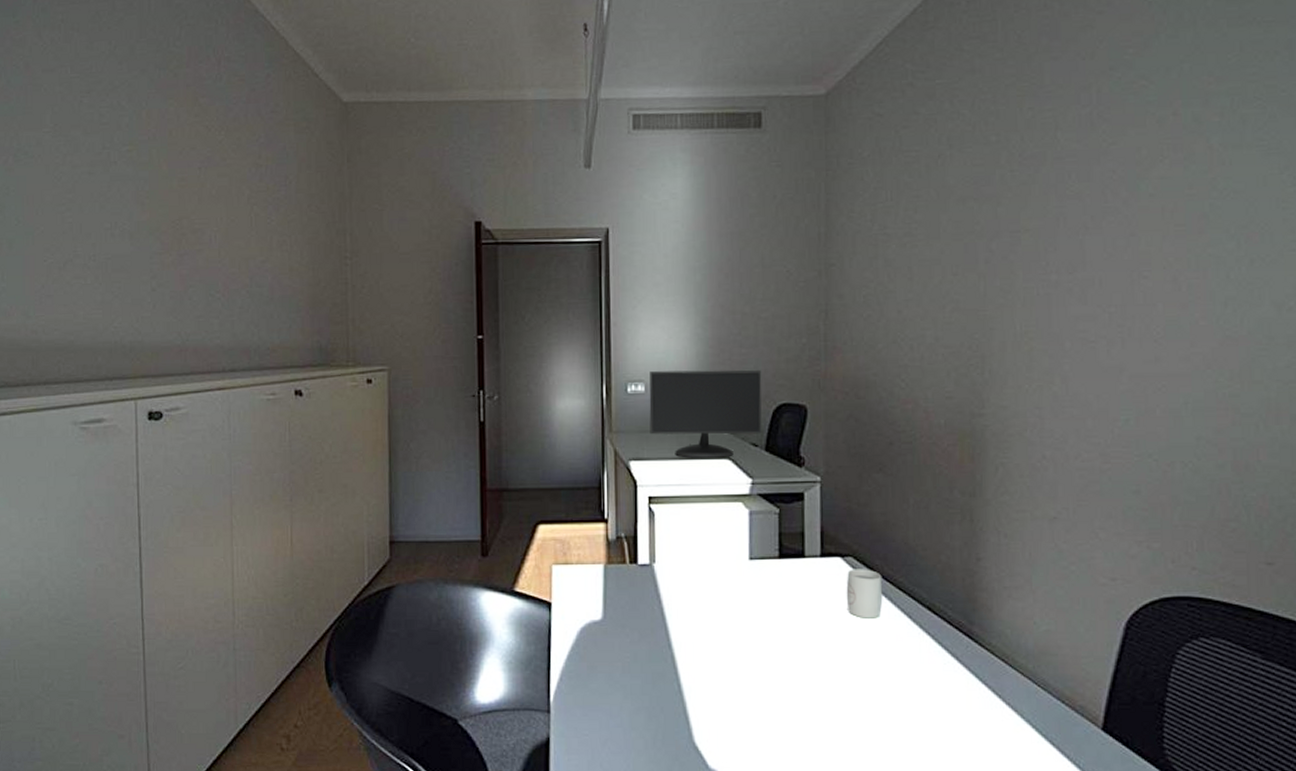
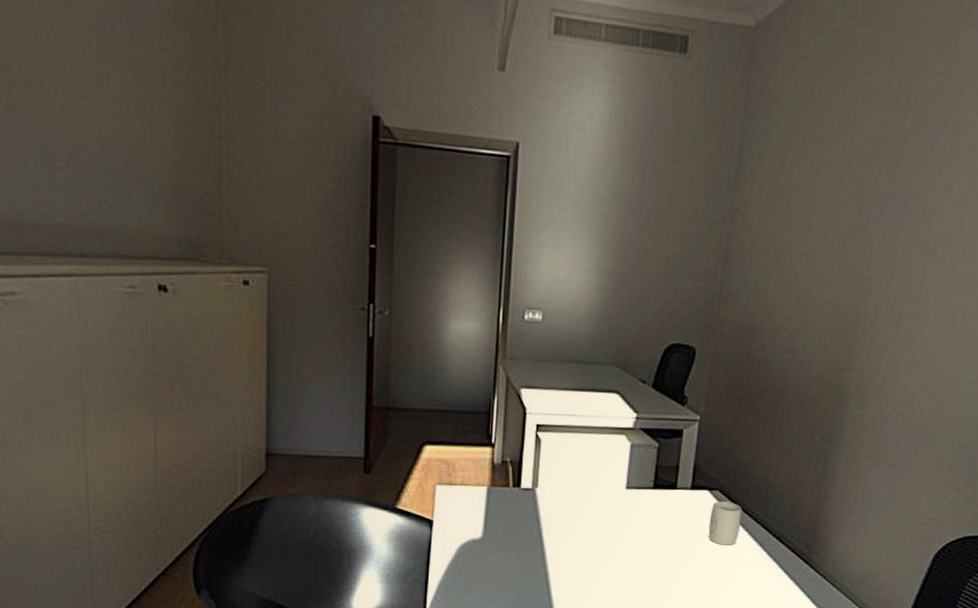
computer monitor: present [649,370,762,458] -> none [543,300,658,392]

